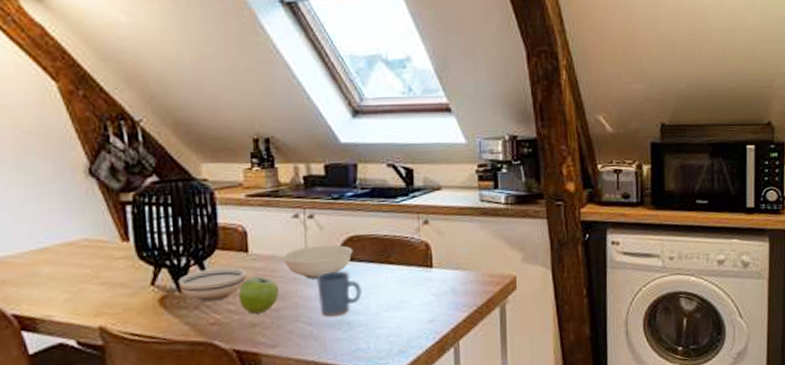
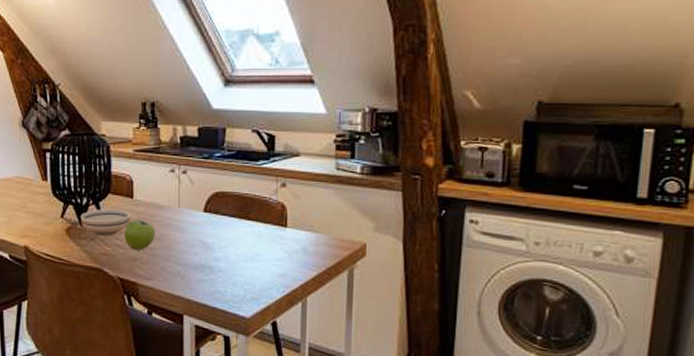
bowl: present [283,244,353,279] -> none [160,197,218,226]
mug: present [316,271,362,317] -> none [186,221,223,261]

